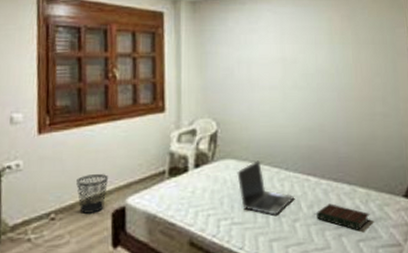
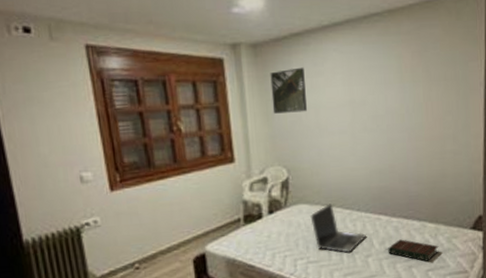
wastebasket: present [76,174,108,214] -> none [155,225,186,262]
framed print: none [206,24,239,66] -> present [270,67,307,114]

